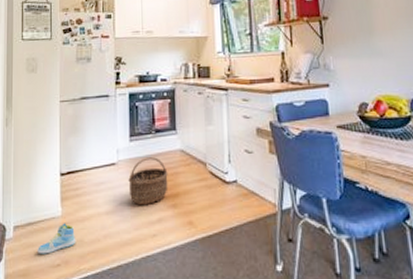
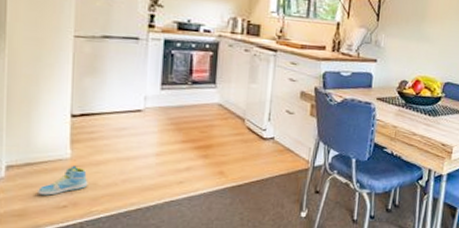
wicker basket: present [128,157,168,205] -> none [155,107,202,153]

